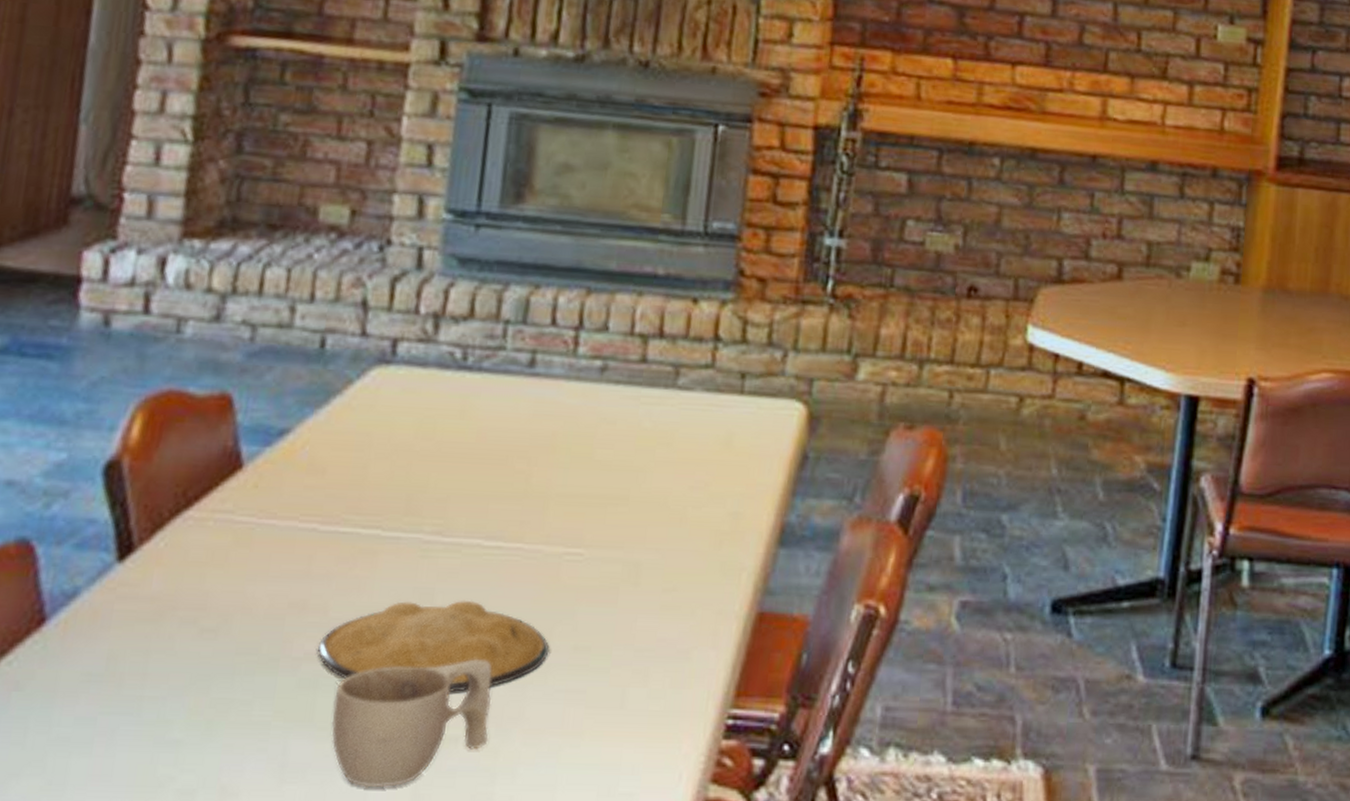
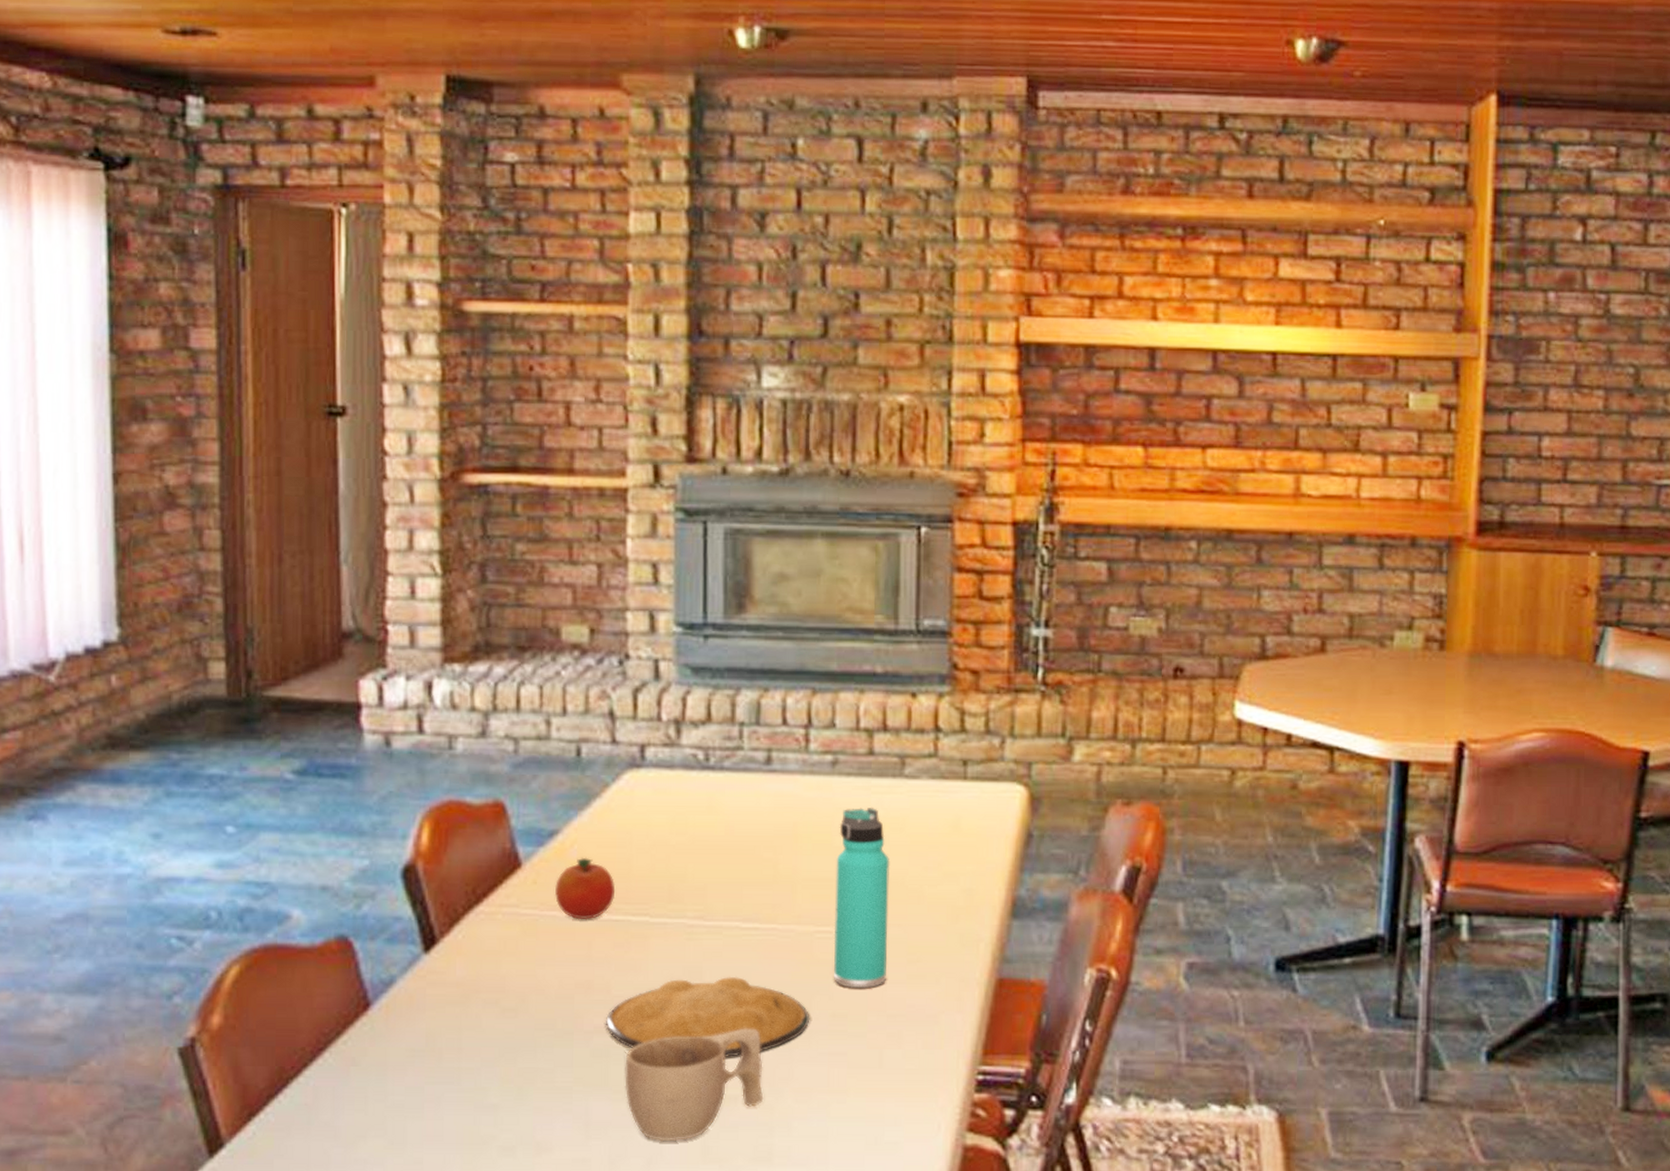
fruit: none [277,460,347,531] -> present [555,857,616,920]
thermos bottle: none [578,418,654,618] -> present [833,807,891,989]

